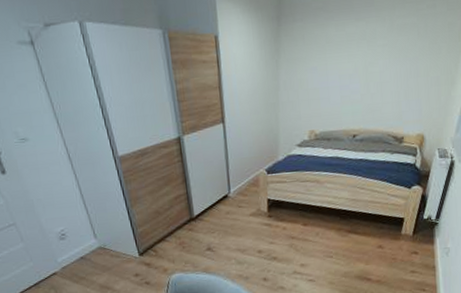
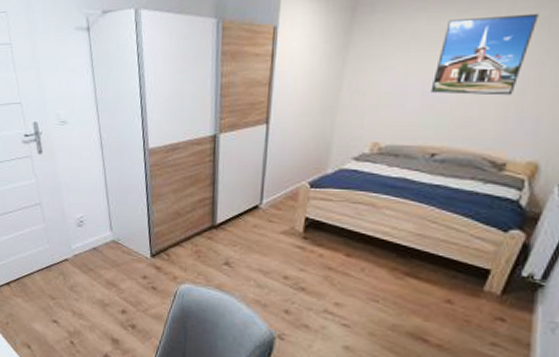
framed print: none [345,20,411,87] -> present [430,13,539,96]

